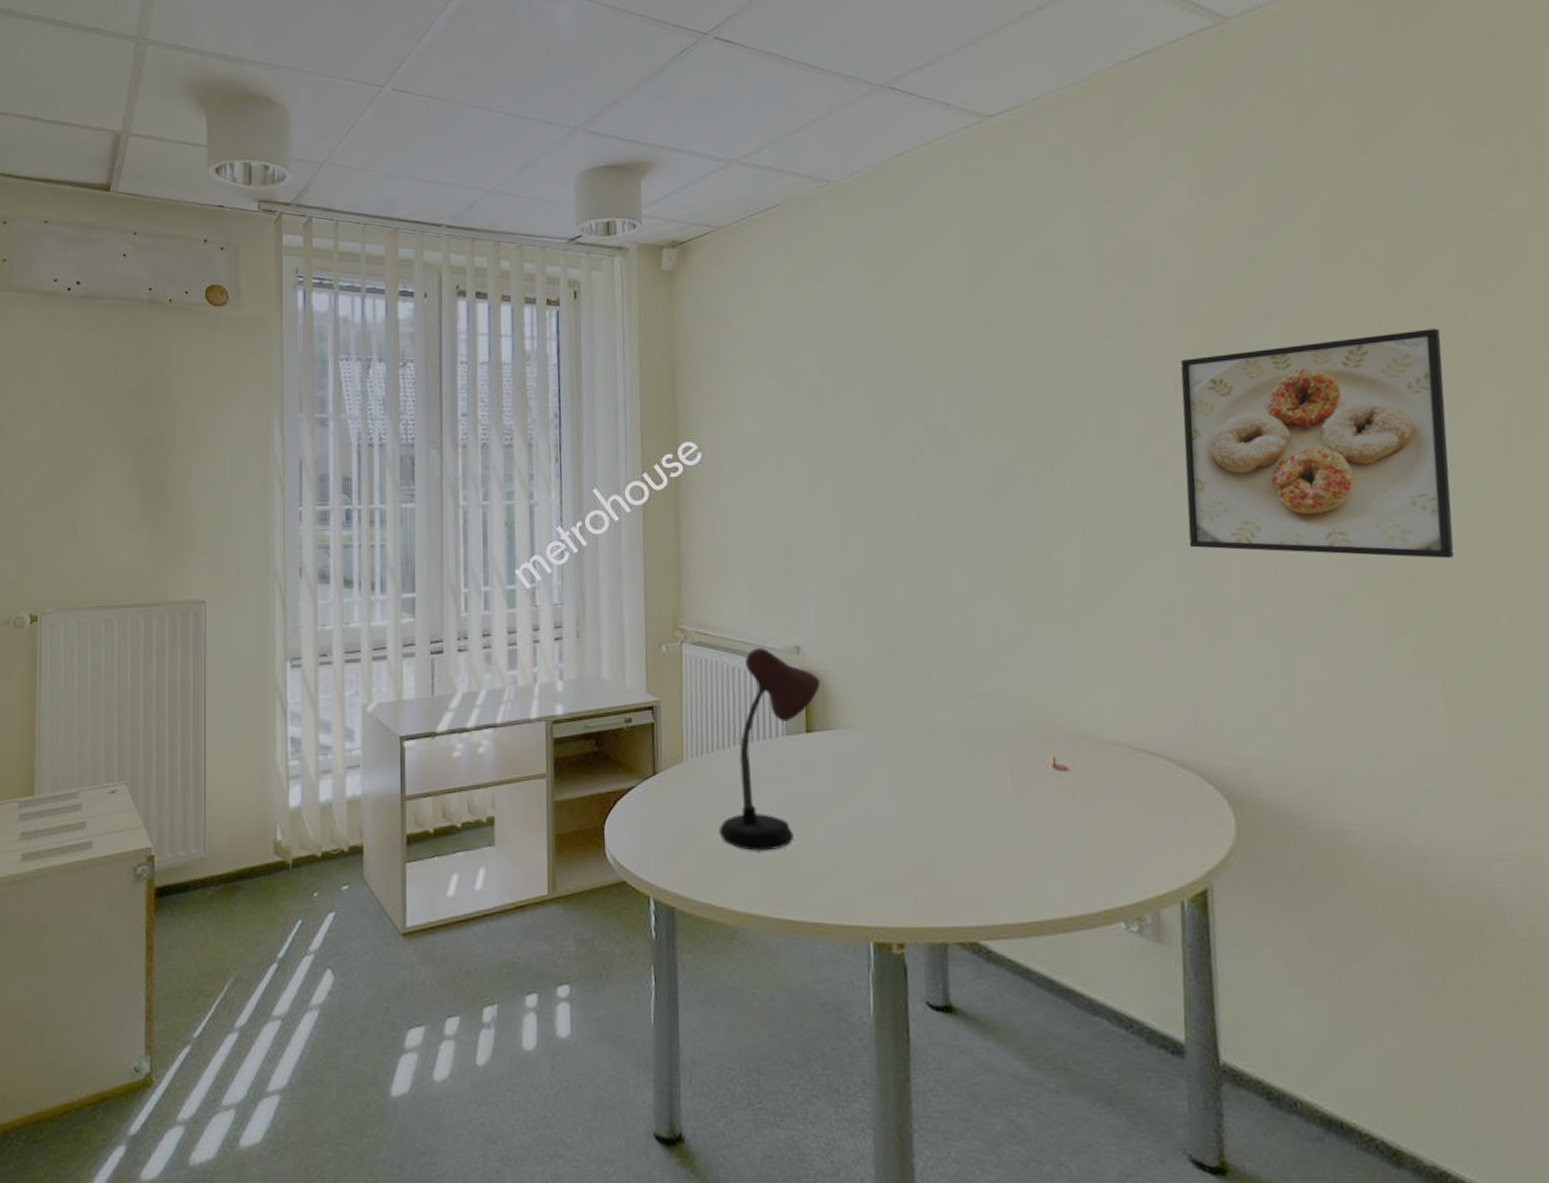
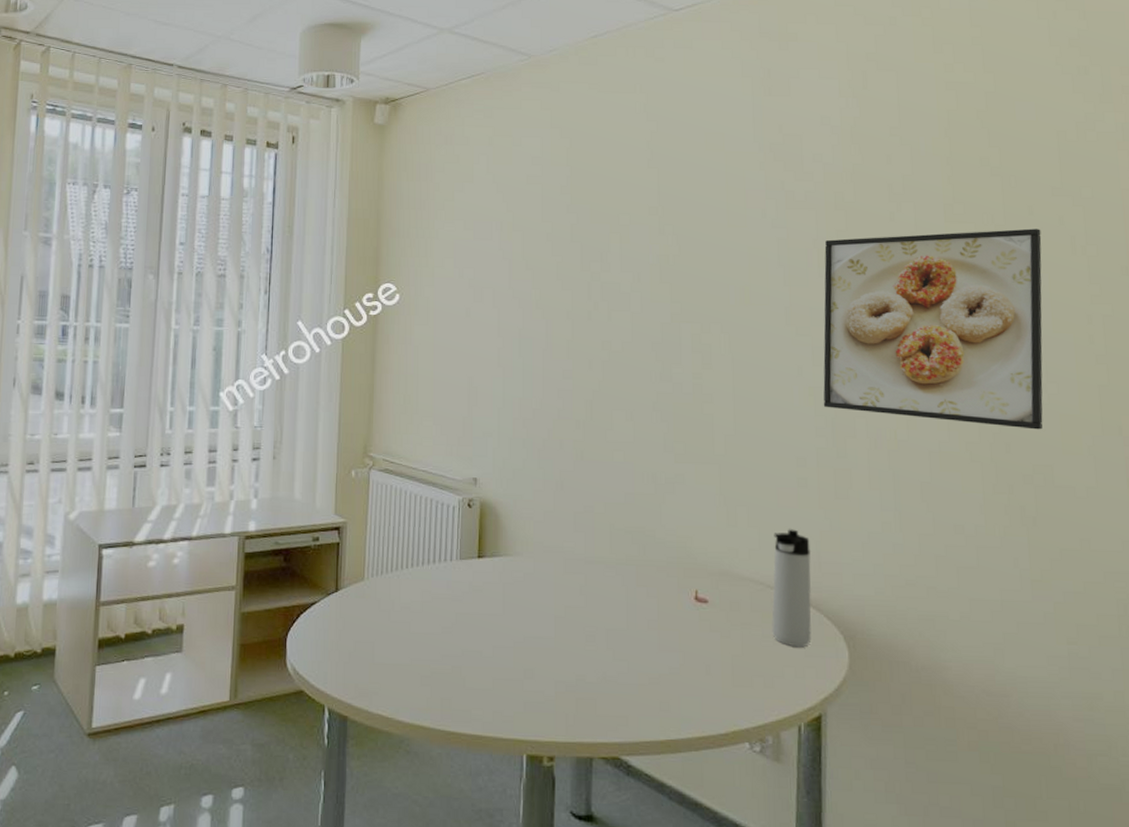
desk lamp: present [718,648,821,851] -> none [392,477,494,667]
thermos bottle: none [1140,685,1191,816] -> present [772,529,812,648]

